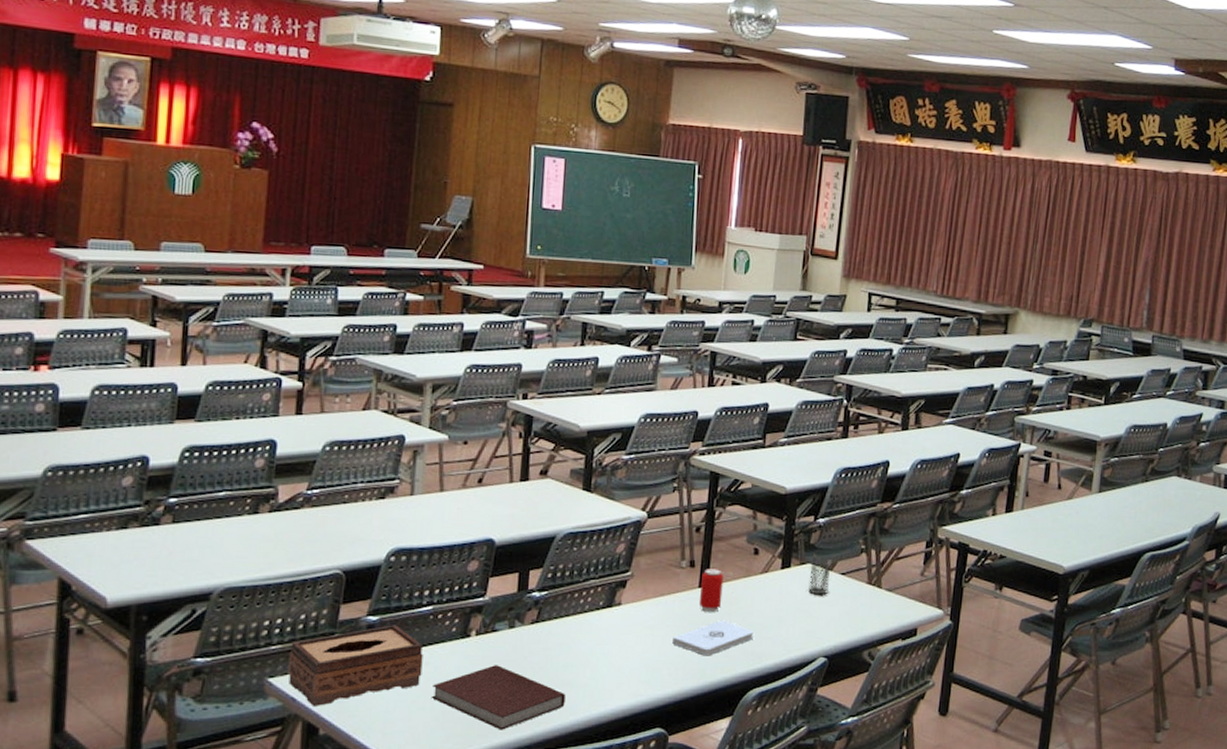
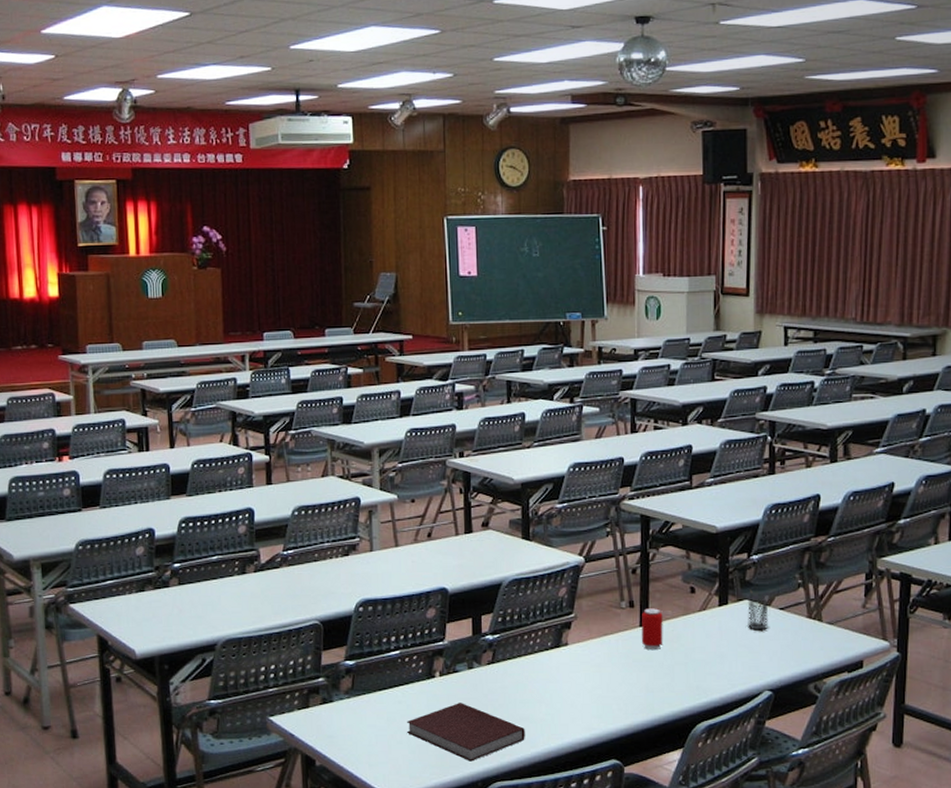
tissue box: present [288,625,423,708] -> none [284,668,397,742]
notepad: present [672,620,754,656] -> none [619,657,697,692]

